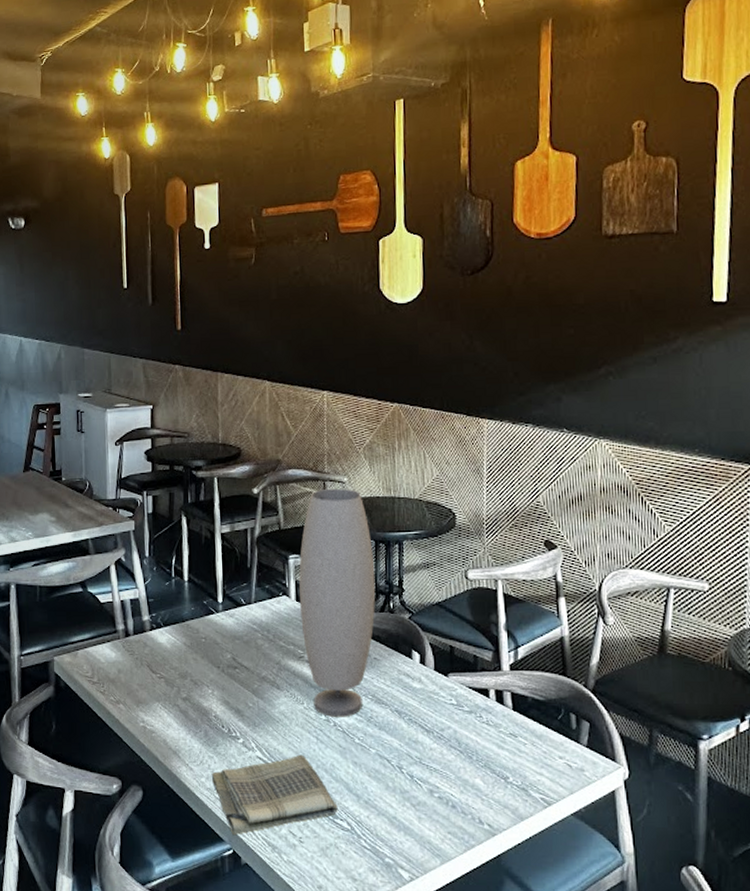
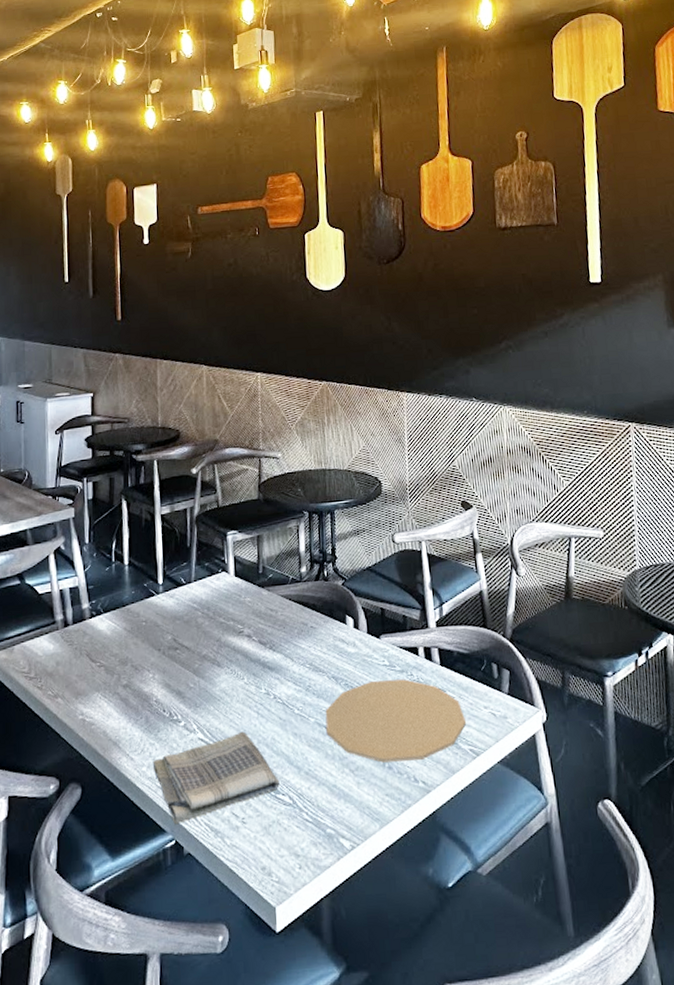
vase: present [299,488,376,717] -> none [237,463,311,690]
plate: none [387,719,538,803] -> present [325,679,466,763]

